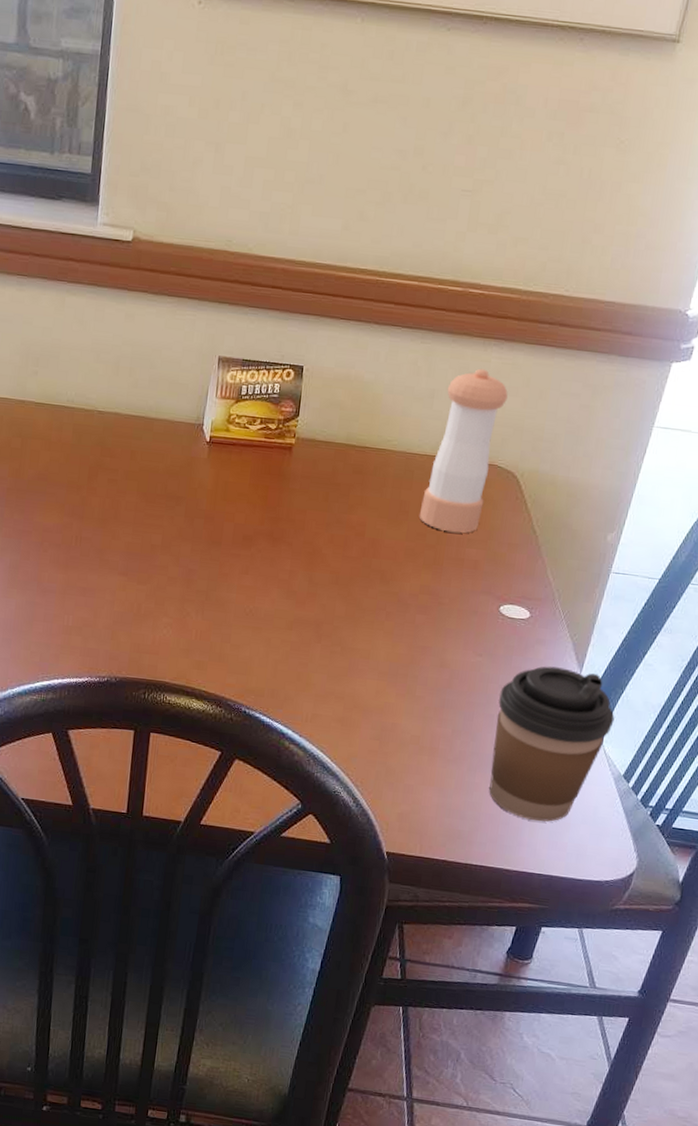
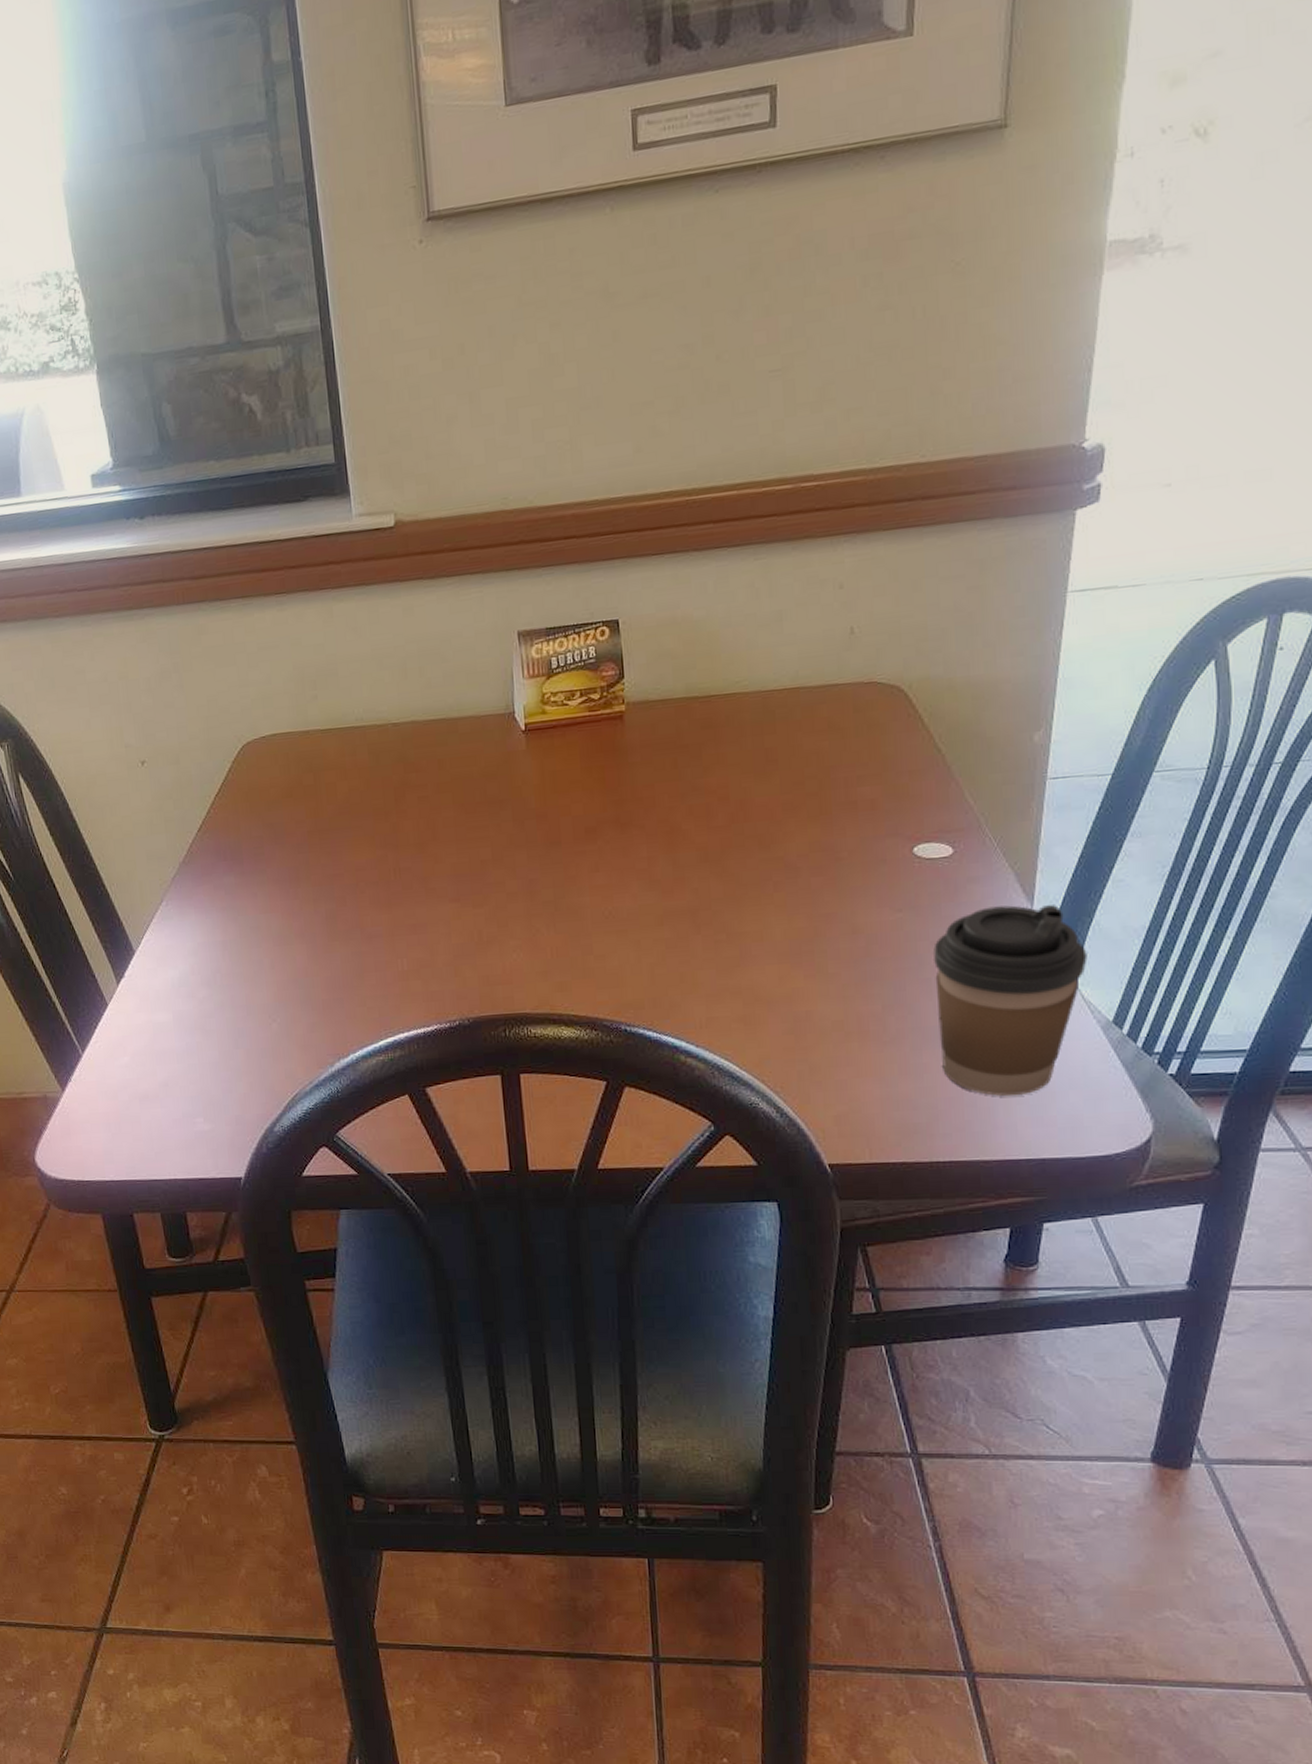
pepper shaker: present [419,368,508,533] -> none [791,572,873,773]

